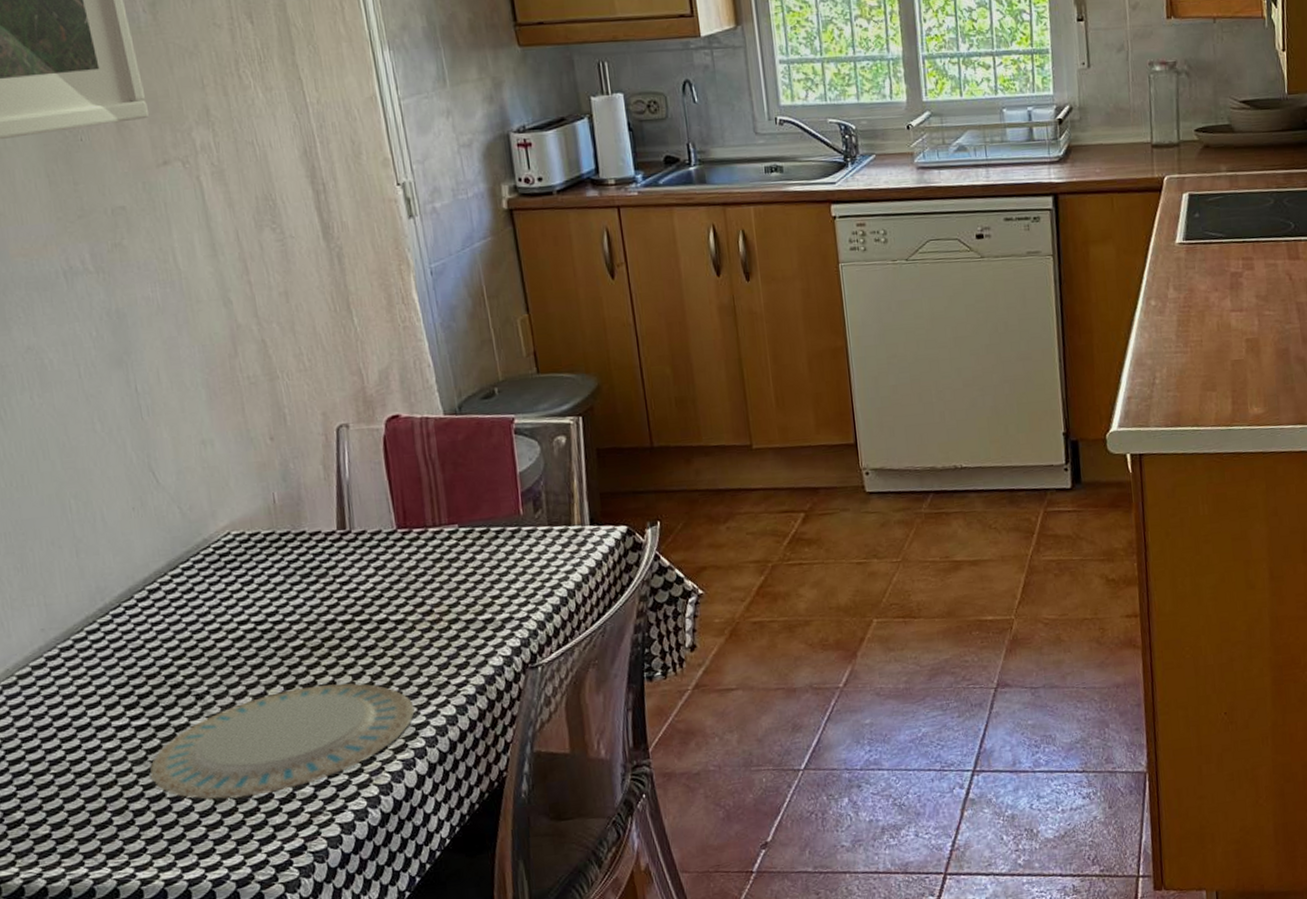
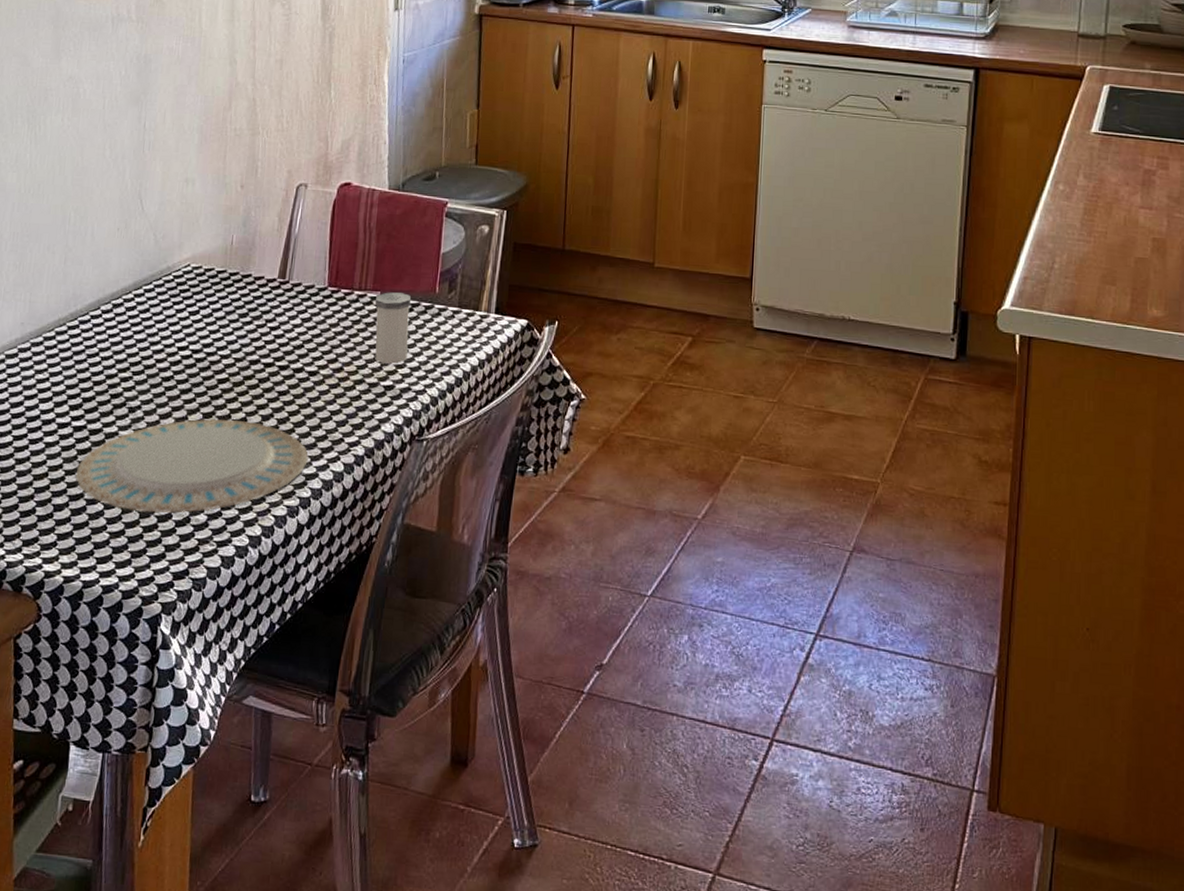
salt shaker: none [454,521,503,598] -> present [375,292,412,364]

